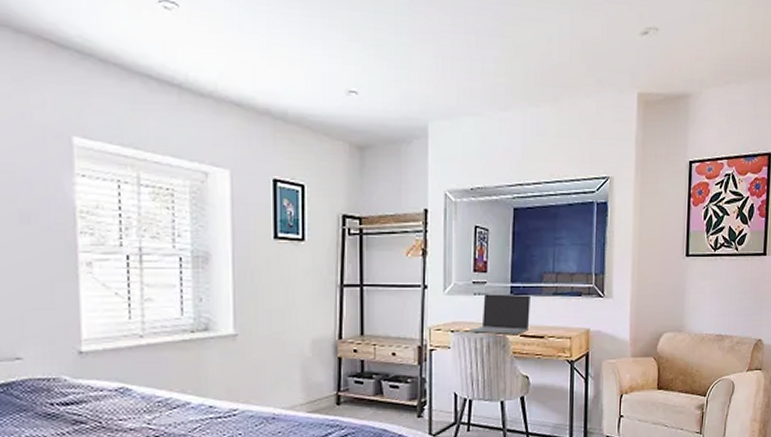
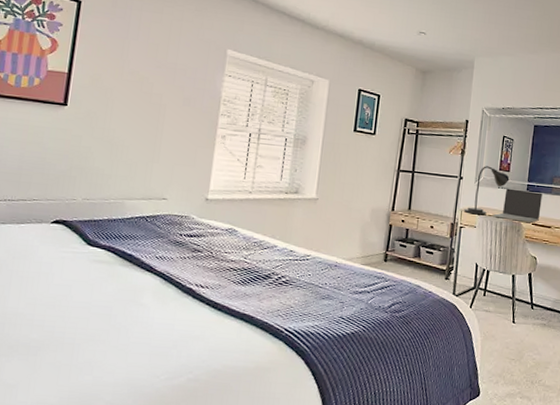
desk lamp: none [432,268,488,332] -> present [463,166,510,215]

